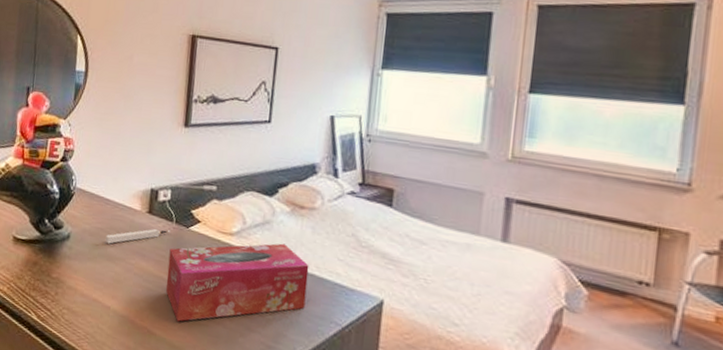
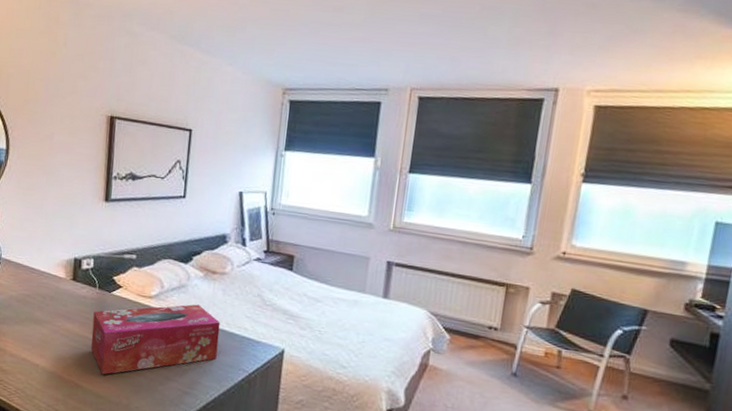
candle: present [105,228,170,244] -> none [32,293,94,309]

